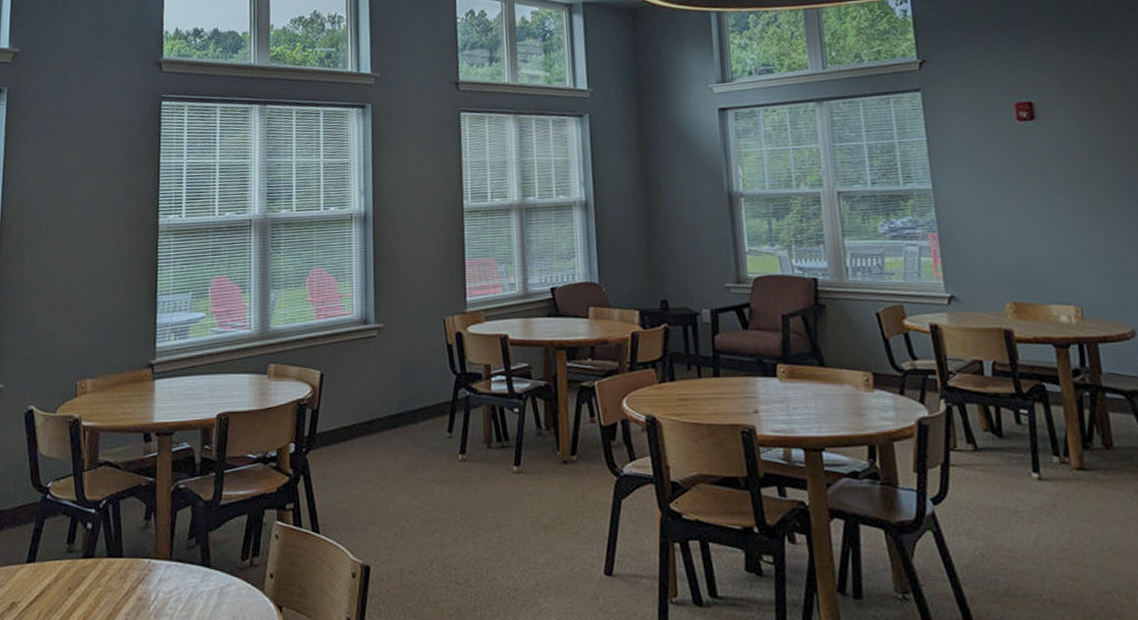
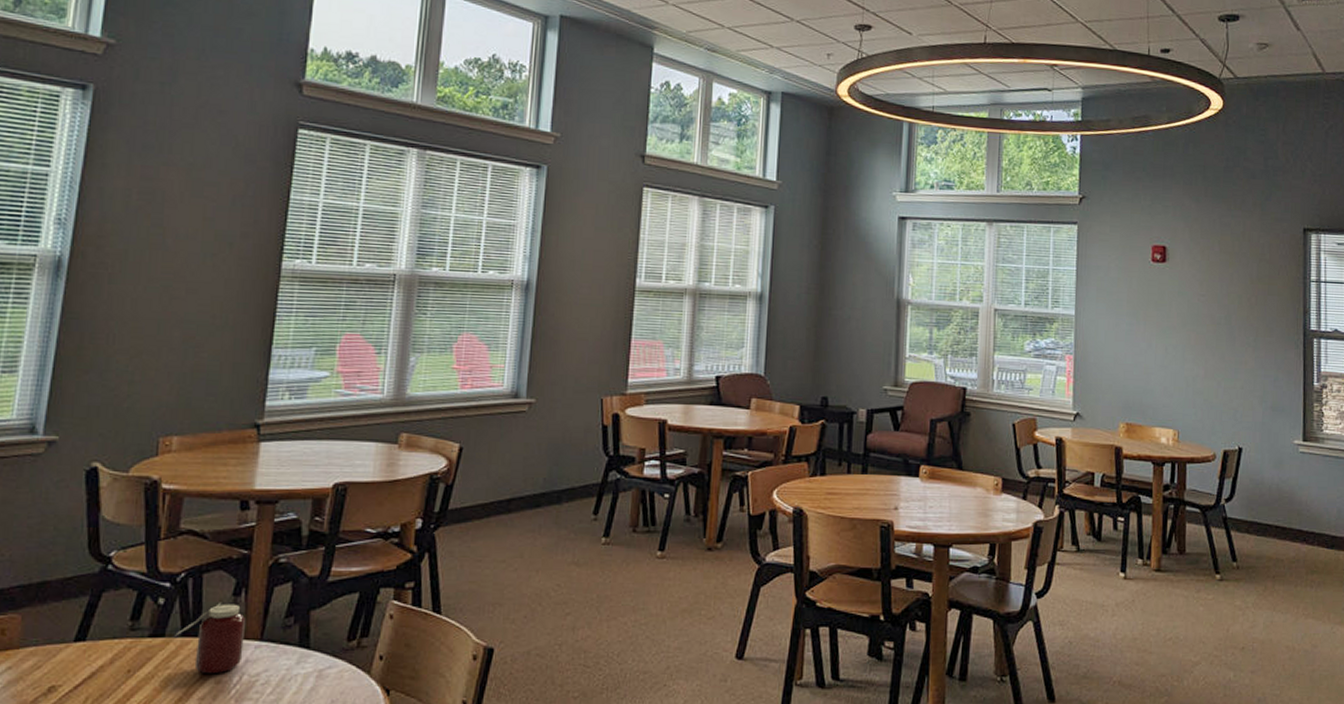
jar: none [101,526,157,592] -> present [173,602,246,674]

